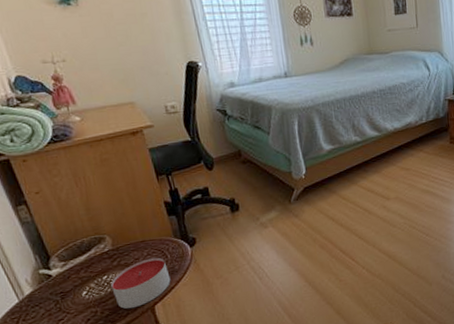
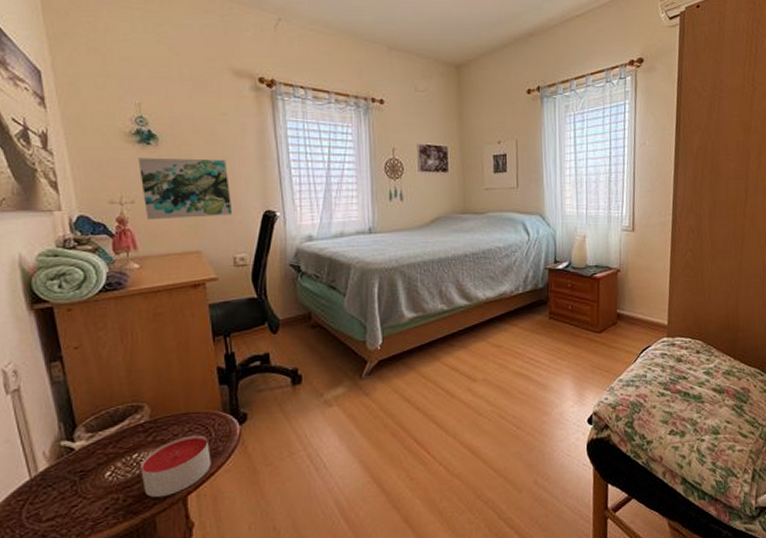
wall art: none [61,15,159,77] -> present [138,157,233,220]

